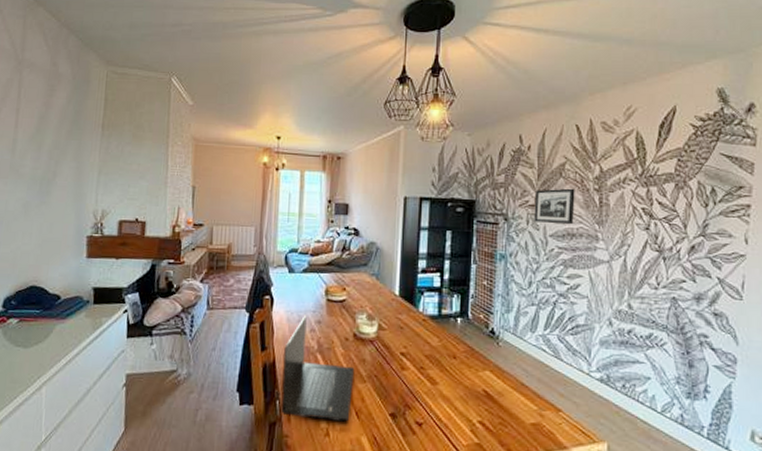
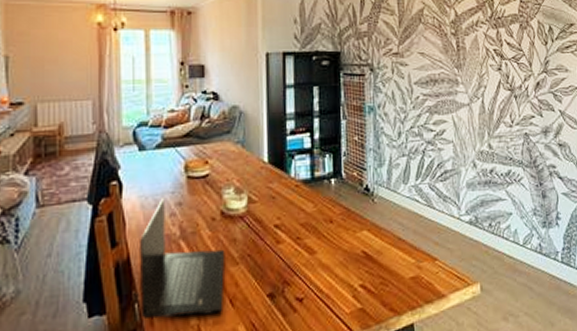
picture frame: present [534,188,575,225] -> none [397,34,435,71]

